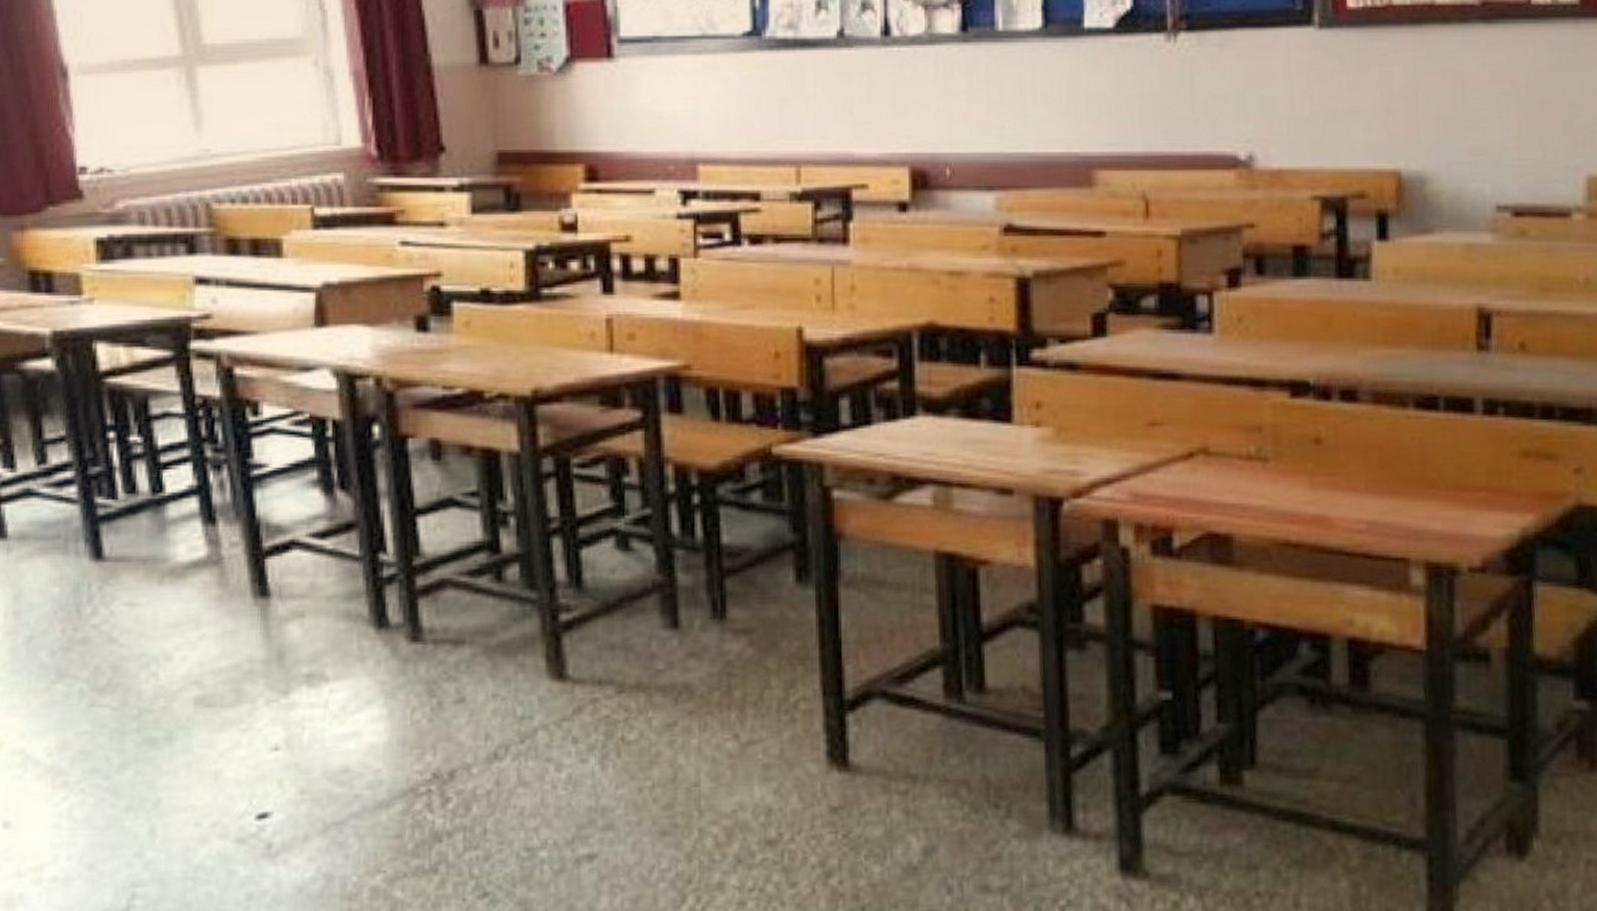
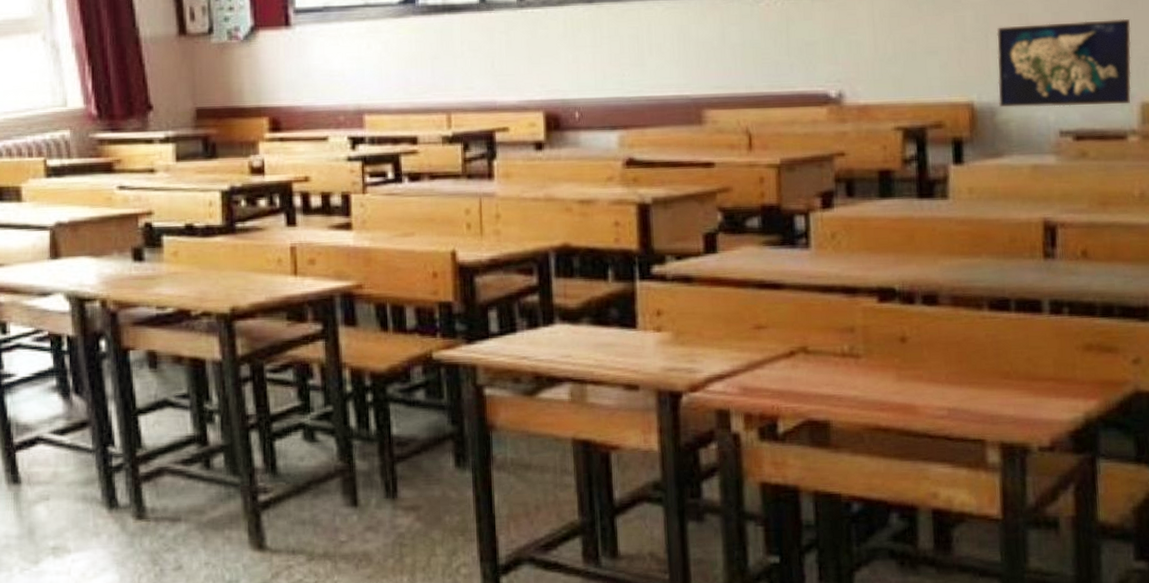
map: none [1428,80,1577,178] -> present [997,18,1132,108]

